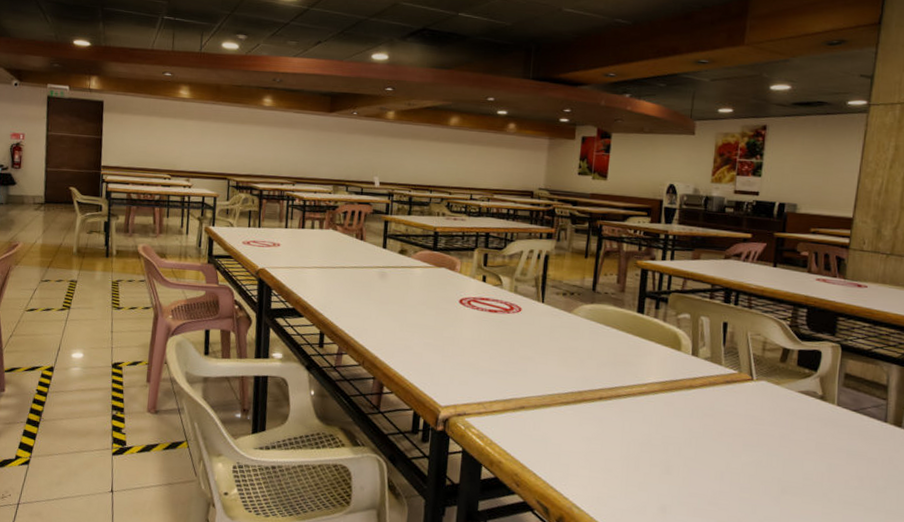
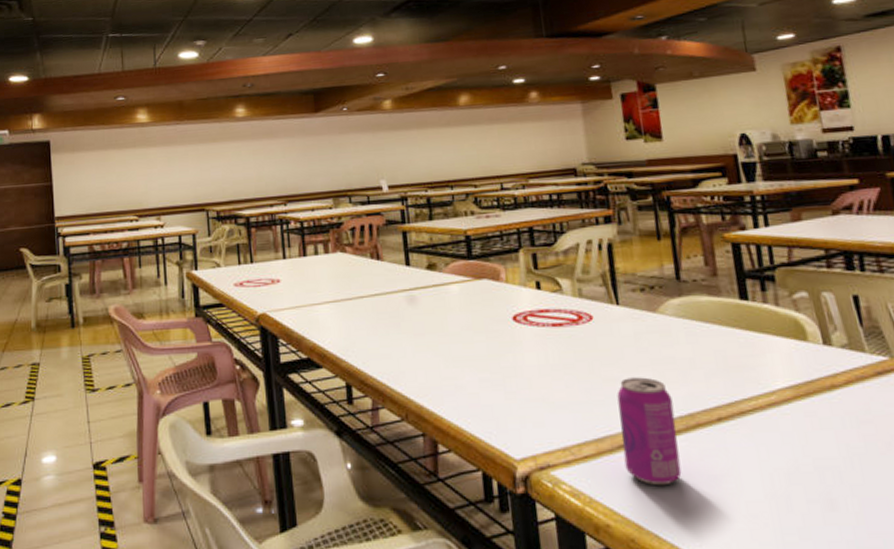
beverage can: none [522,358,569,440] -> present [617,377,682,486]

